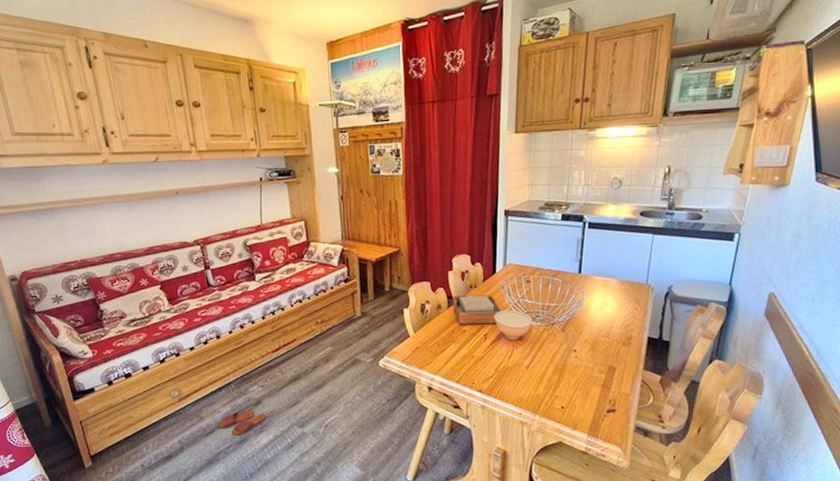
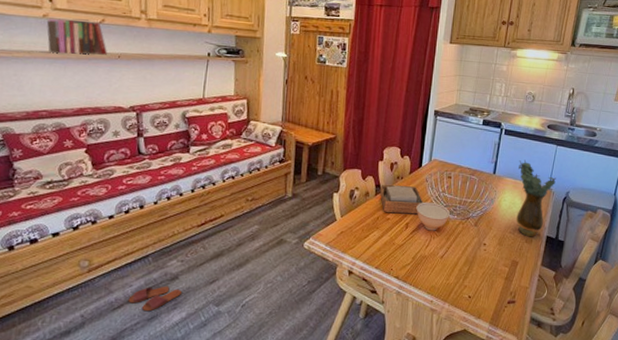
books: none [107,160,166,197] -> present [46,18,108,56]
vase: none [608,254,656,340] -> present [516,159,557,237]

